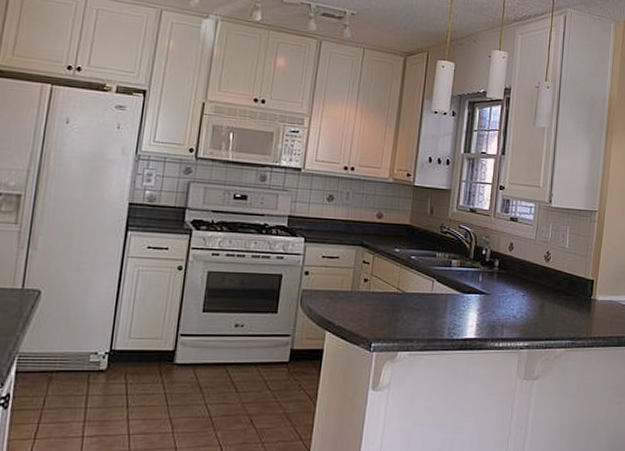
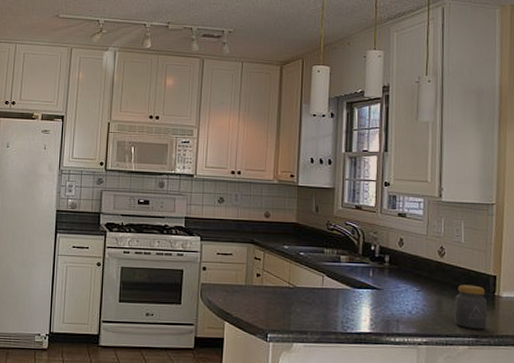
jar: none [554,288,585,332] -> present [454,284,488,330]

